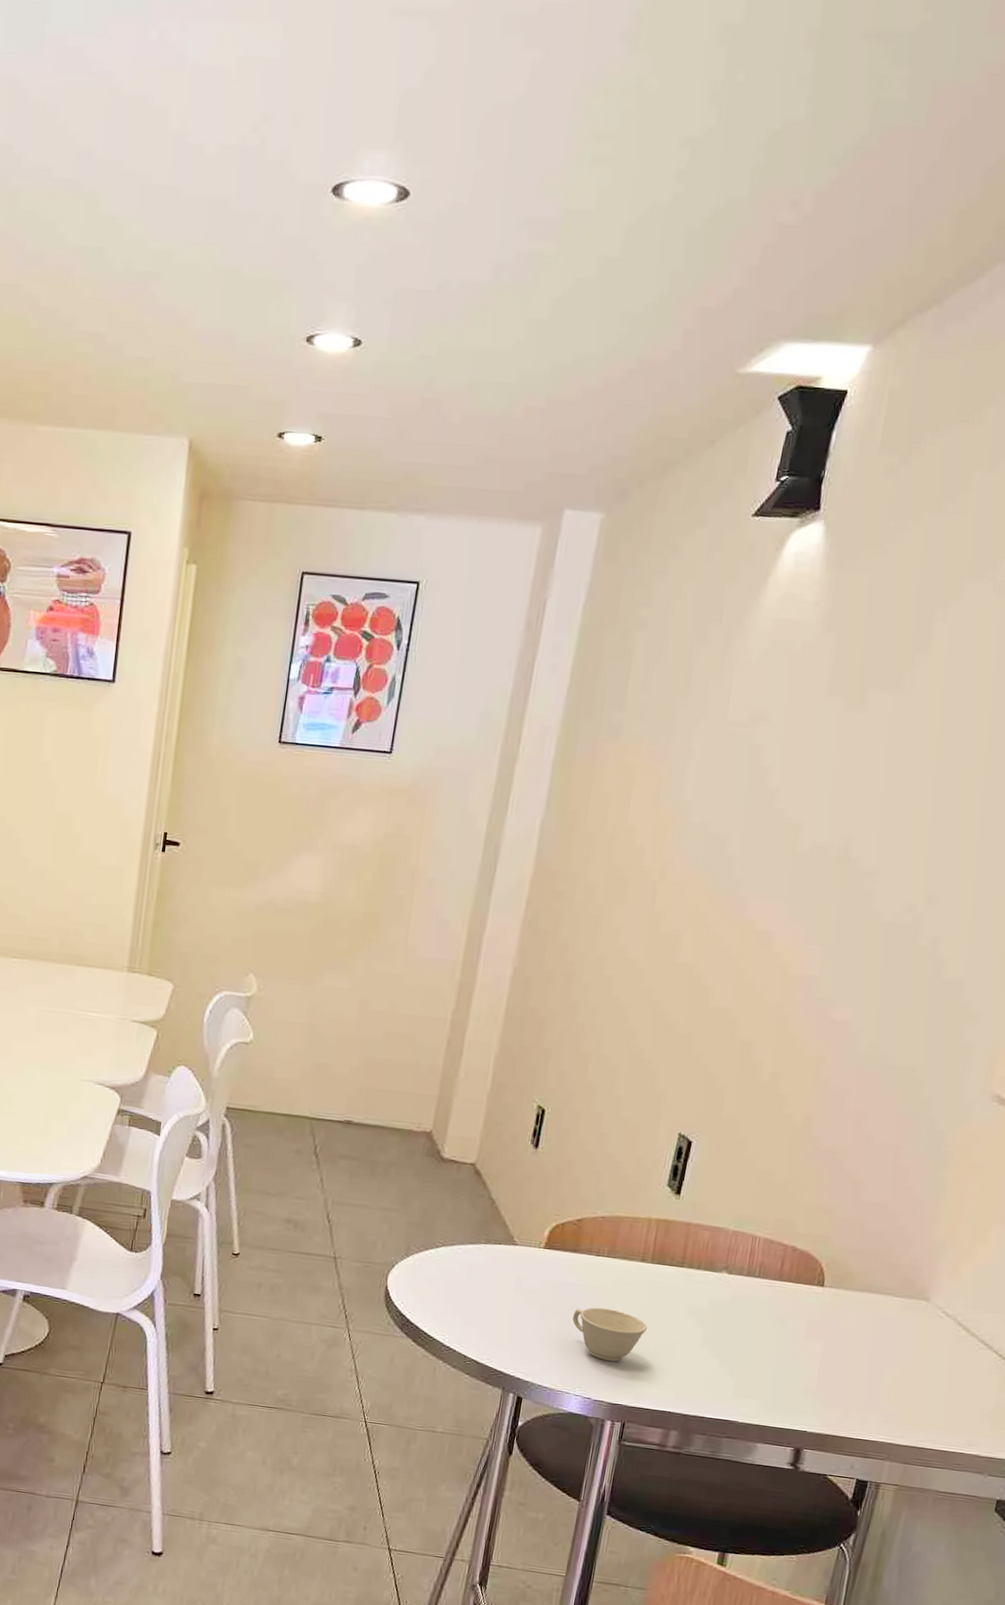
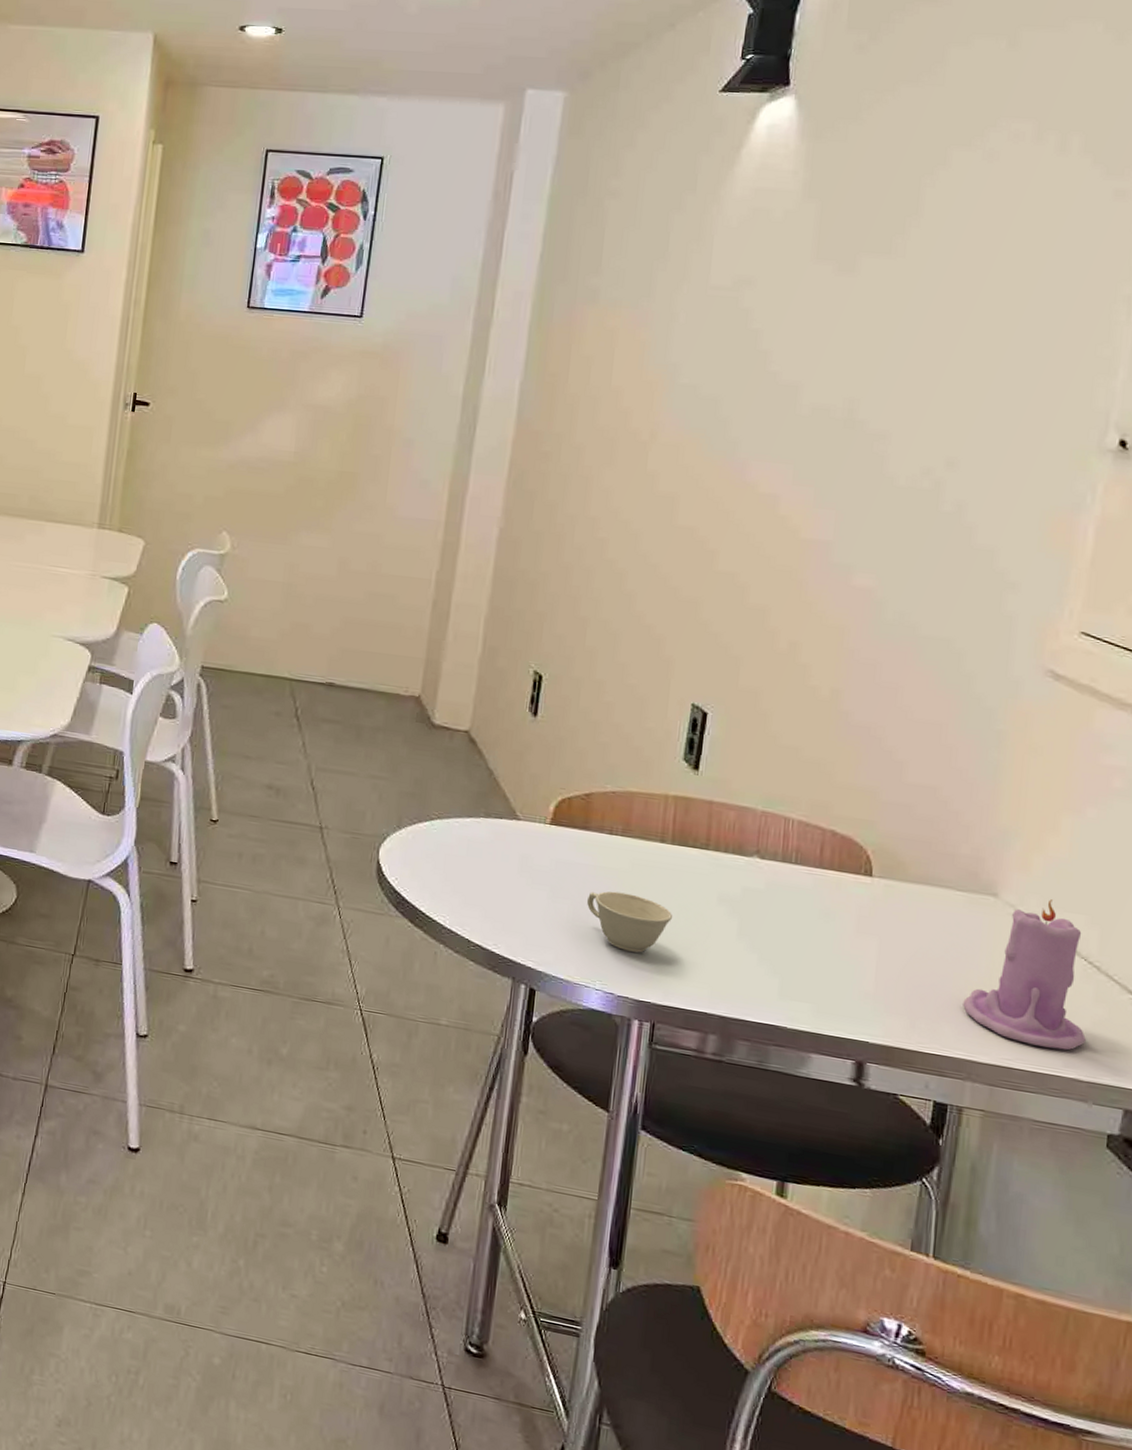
candle: none [889,1301,996,1431] -> present [963,899,1086,1051]

